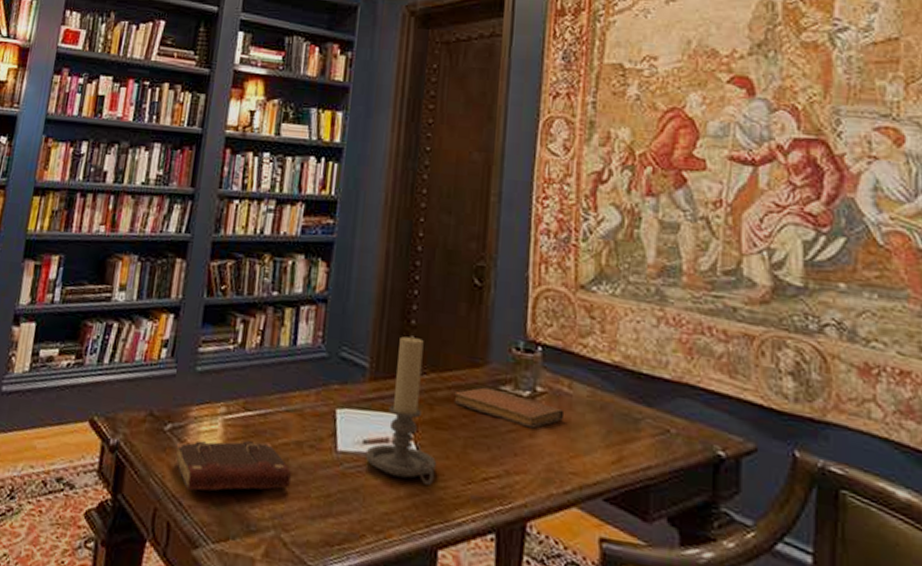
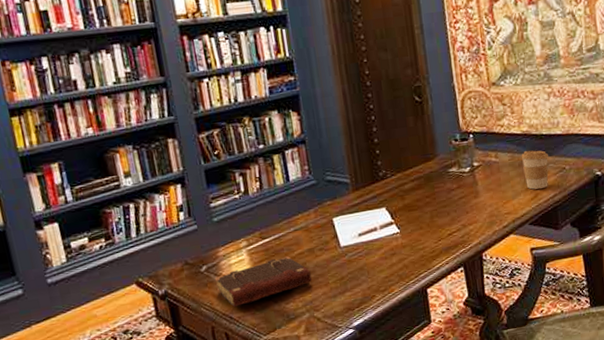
candle holder: present [365,336,437,485] -> none [362,151,415,252]
notebook: present [454,387,565,429] -> none [417,172,496,192]
coffee cup: none [605,390,648,452] -> present [521,150,549,190]

